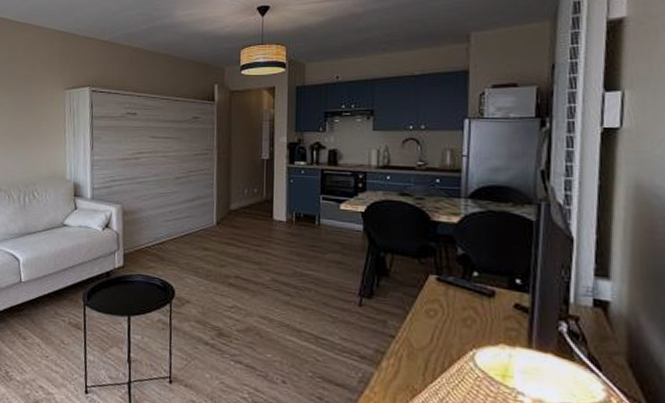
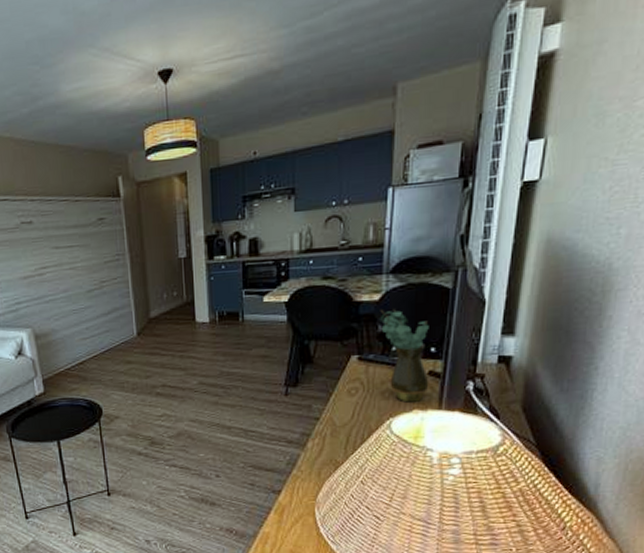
vase: none [459,233,516,336] -> present [379,309,429,403]

